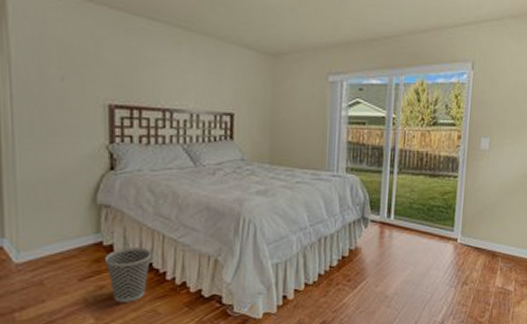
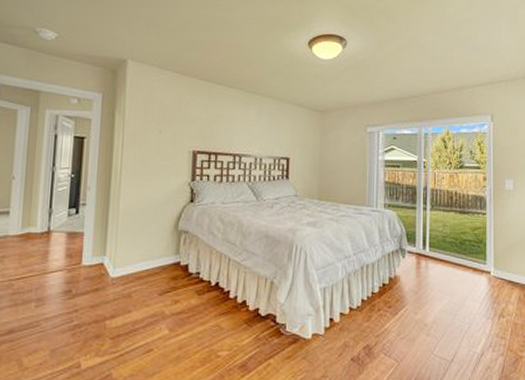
wastebasket: present [105,247,152,303] -> none [181,268,219,316]

